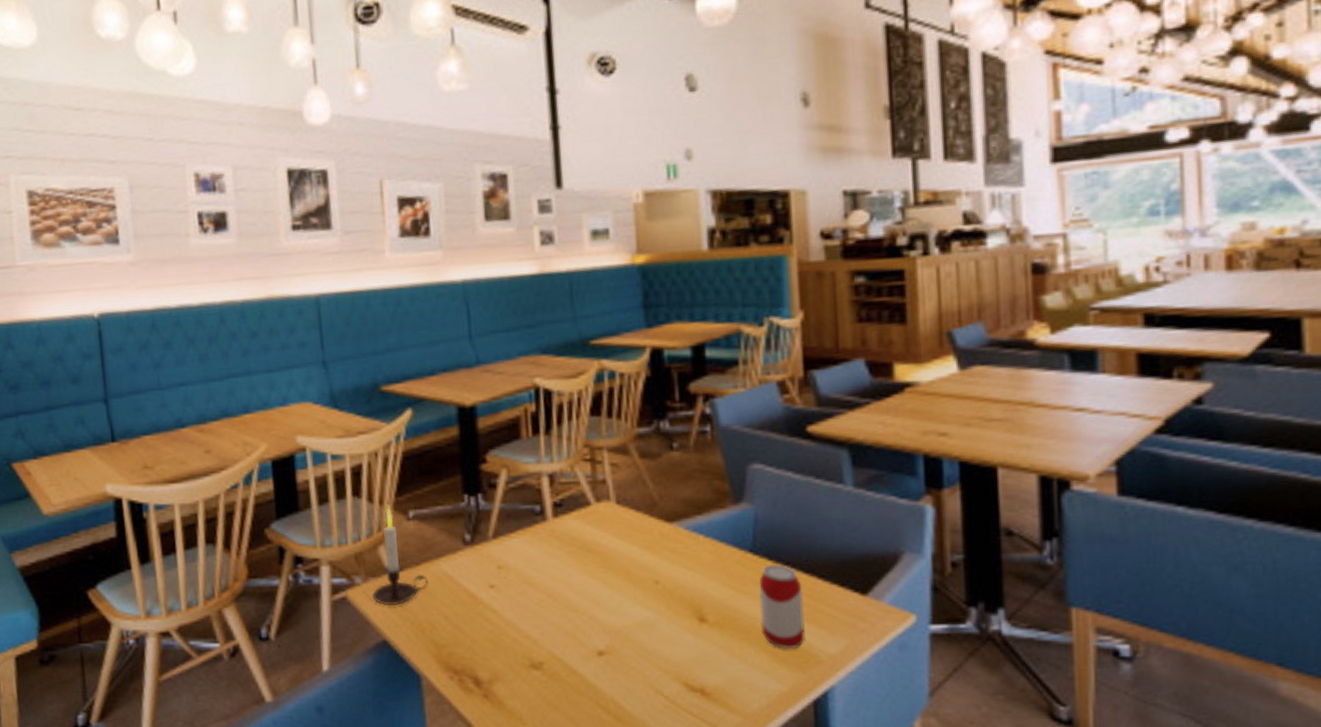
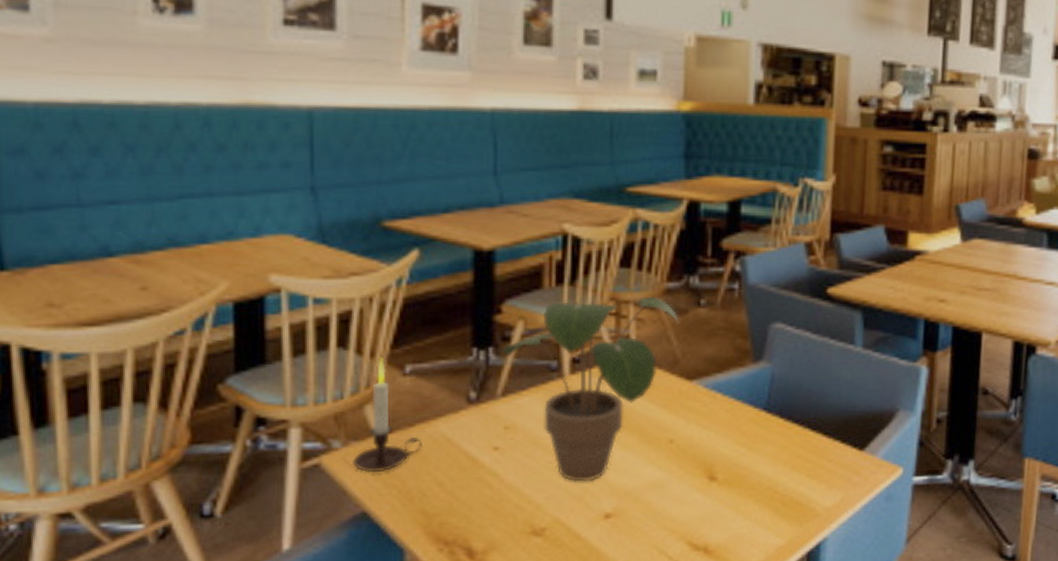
potted plant: none [489,441,654,620] -> present [502,296,680,482]
beverage can: present [759,565,805,650] -> none [767,422,808,505]

